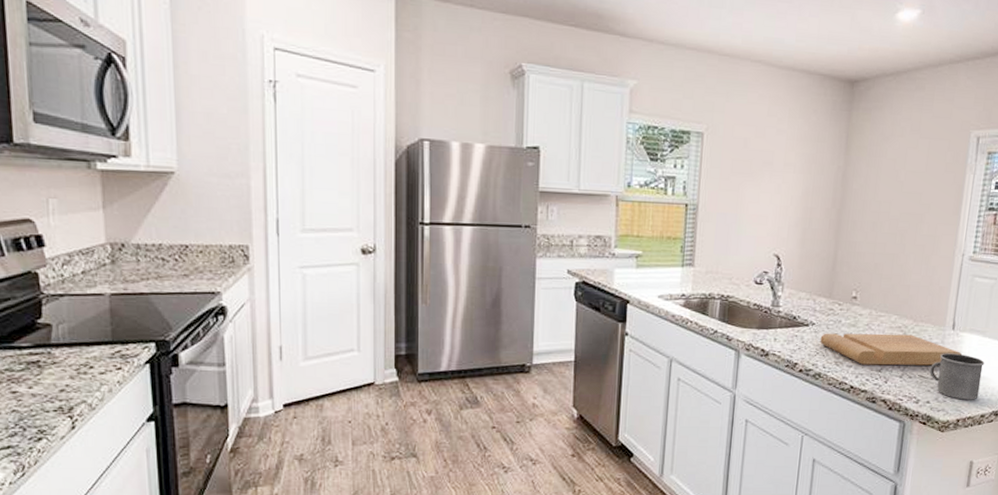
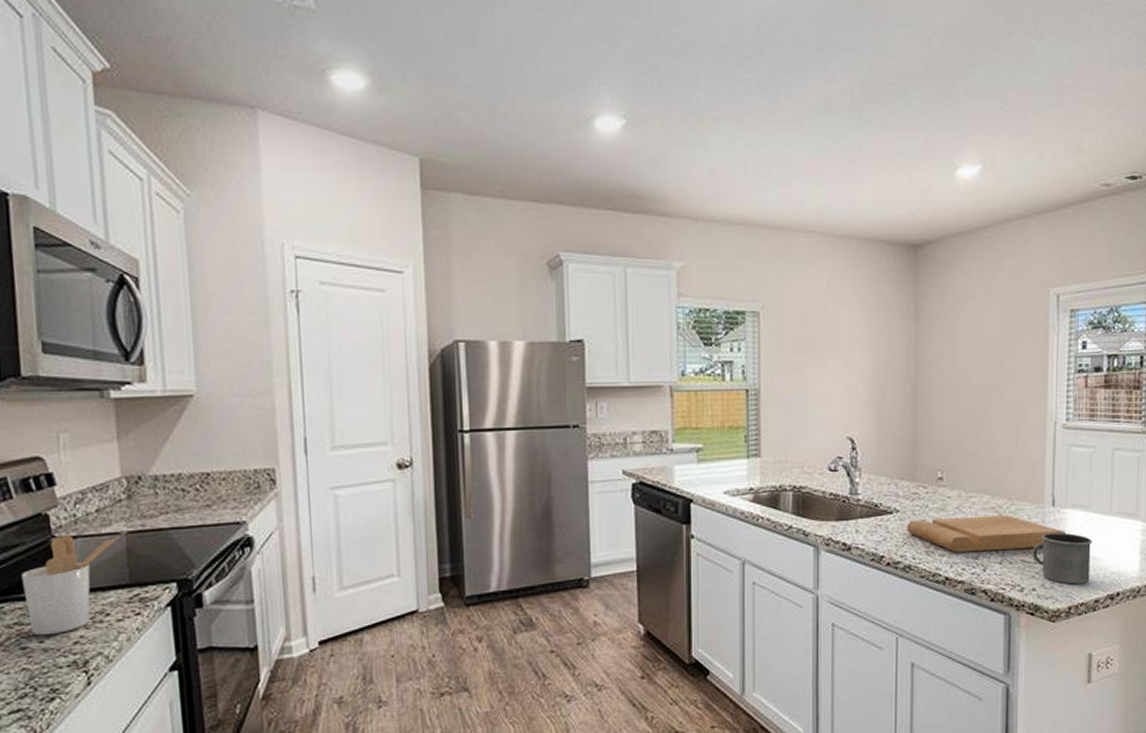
utensil holder: none [11,292,104,382] -> present [20,534,120,636]

